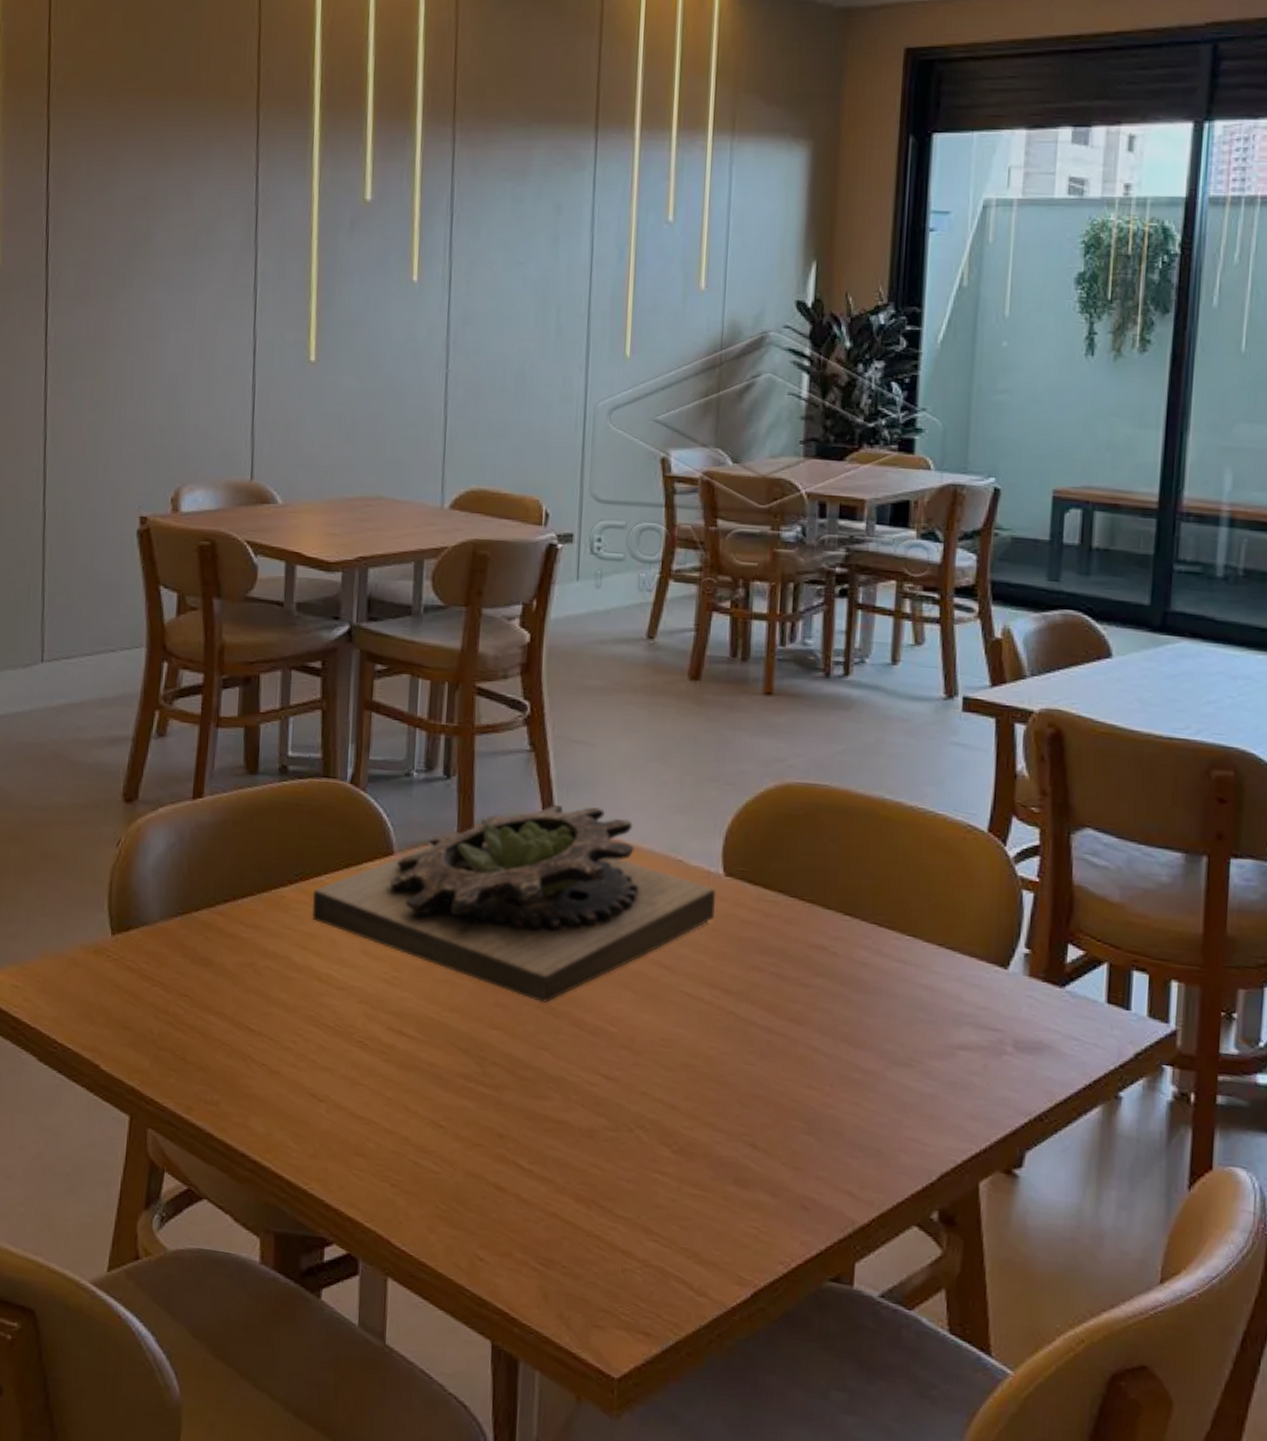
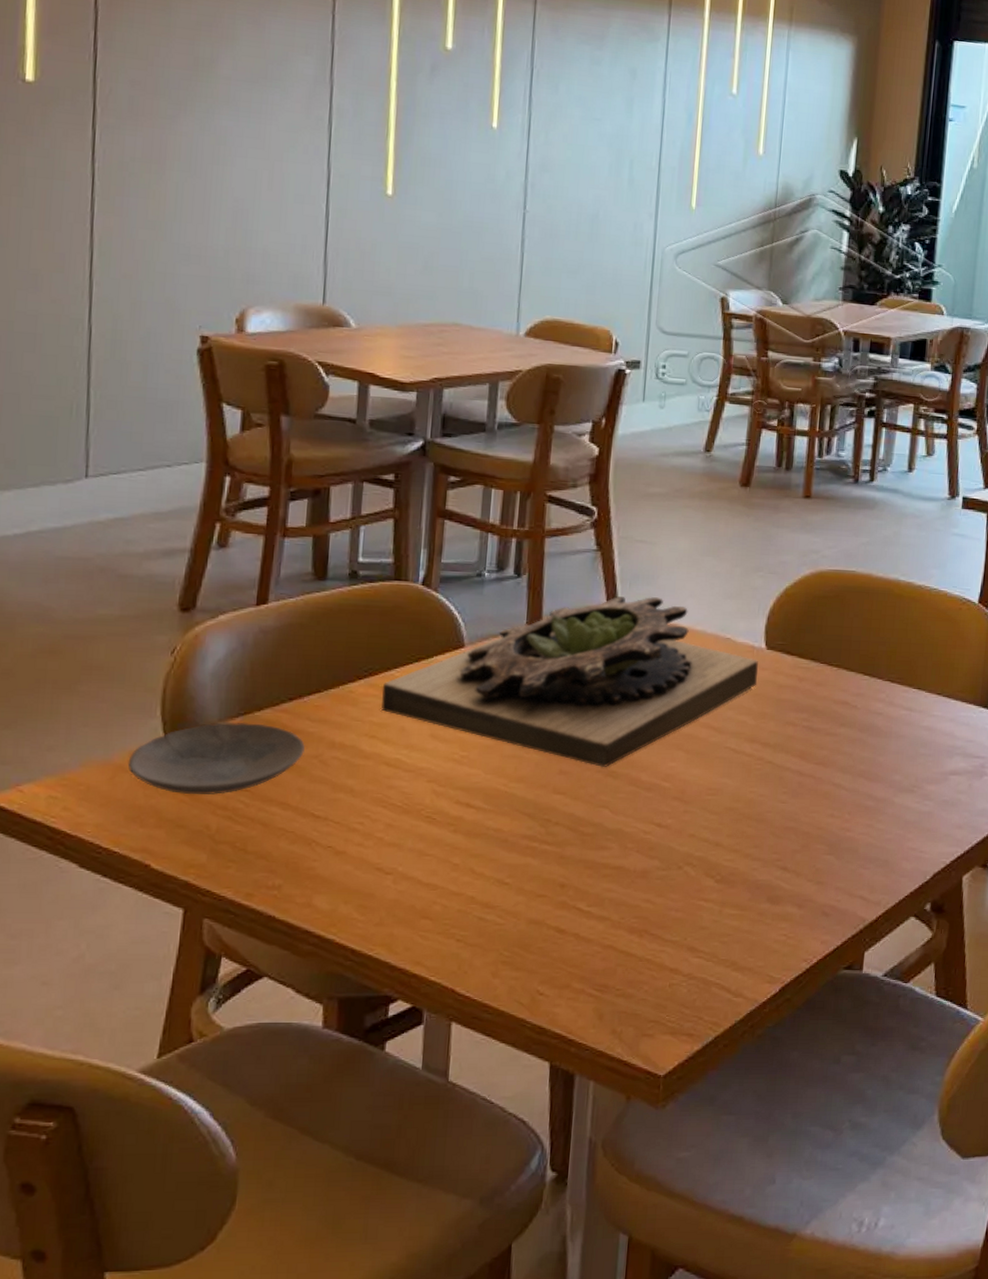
plate: none [79,920,240,998] -> present [127,722,306,795]

